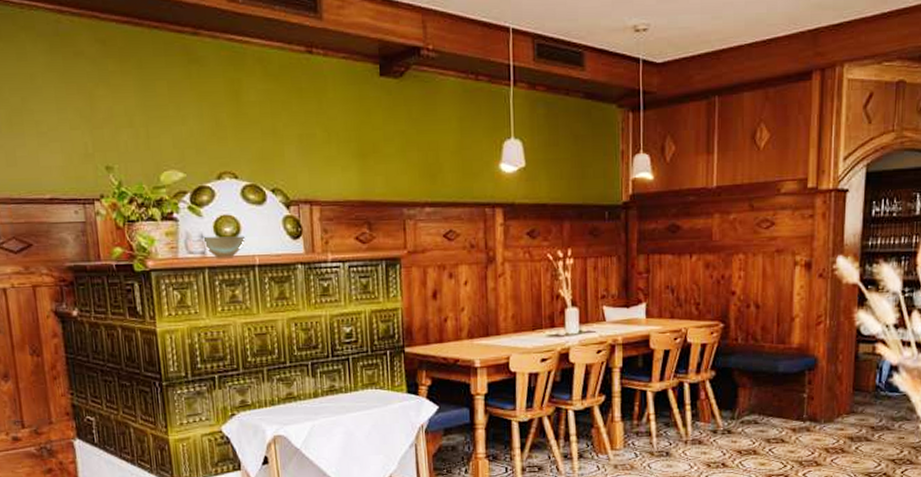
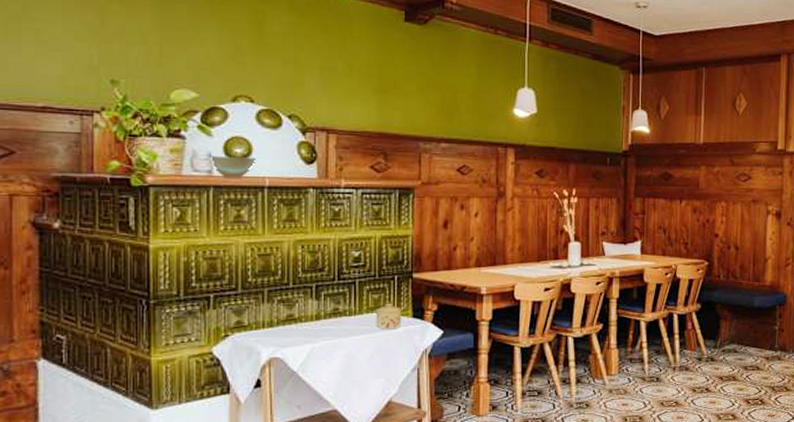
sugar bowl: none [369,378,397,406] -> present [375,303,403,330]

